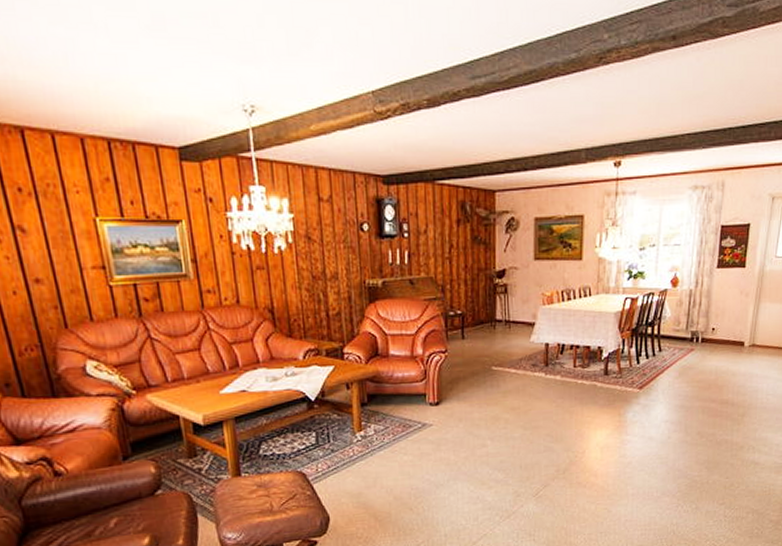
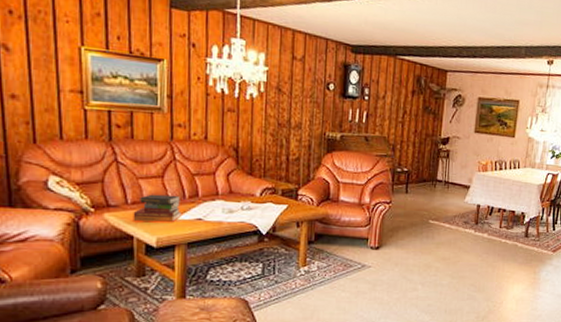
books: none [175,367,224,401] -> present [133,194,181,223]

